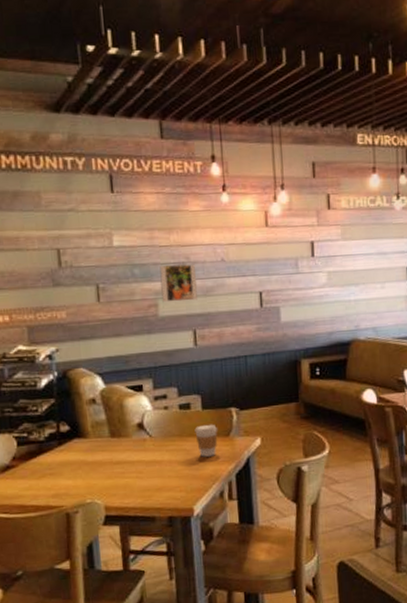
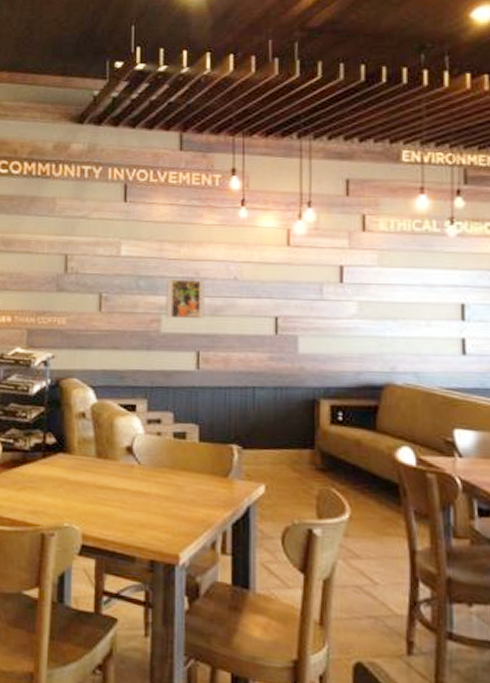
coffee cup: present [194,424,218,458] -> none [188,459,214,499]

